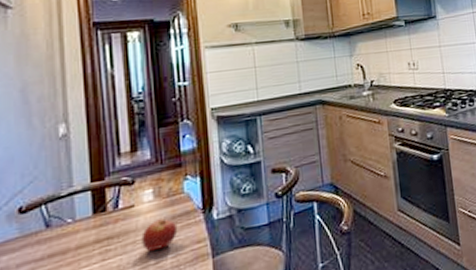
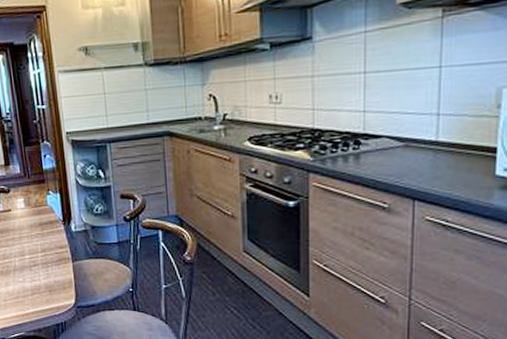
fruit: present [141,218,178,251] -> none [18,224,45,248]

